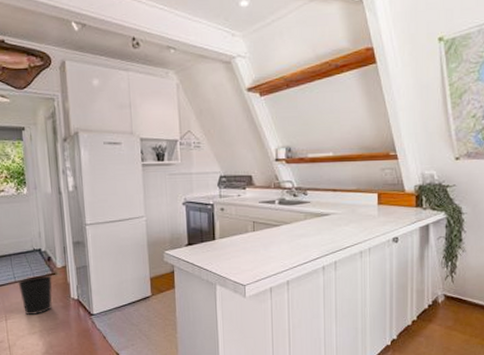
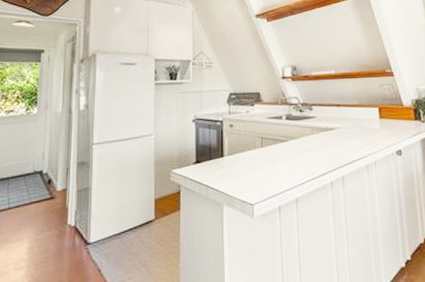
wastebasket: present [18,275,52,315] -> none [11,199,50,246]

